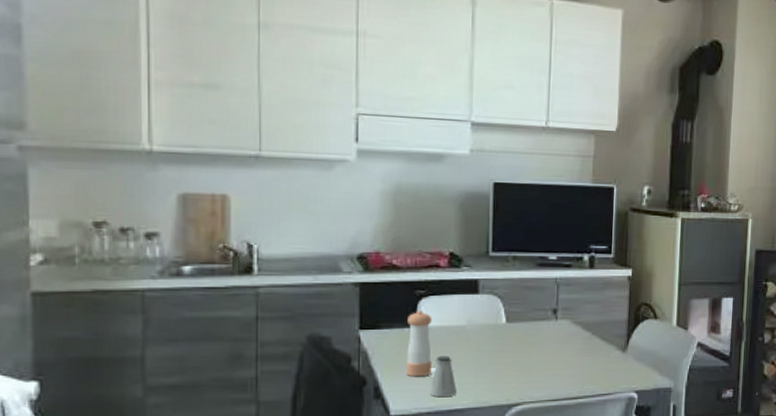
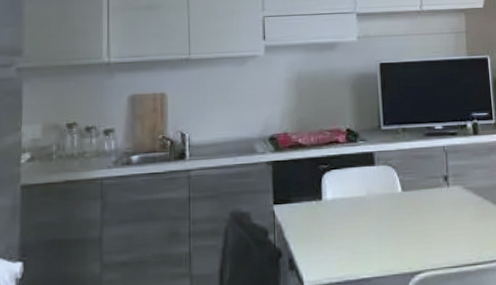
pepper shaker: present [406,311,433,377] -> none [314,184,338,248]
saltshaker: present [429,356,457,398] -> none [338,226,362,267]

